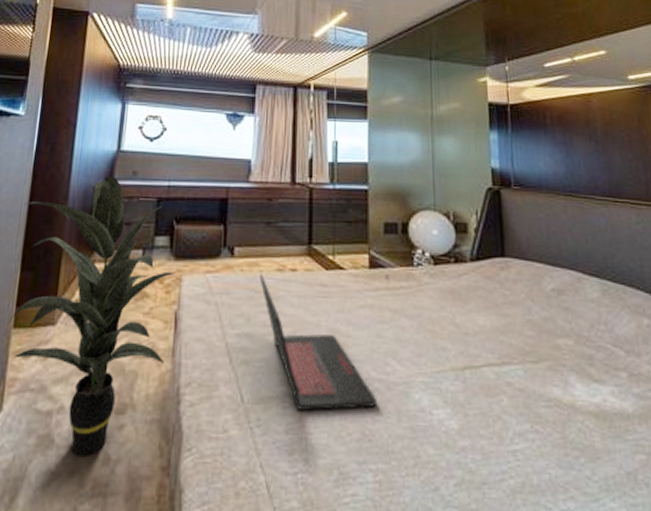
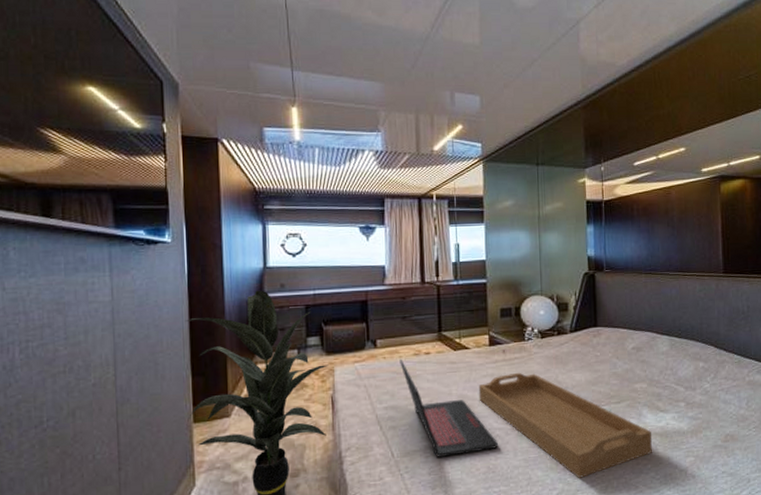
serving tray: none [354,306,585,465] -> present [478,372,652,478]

